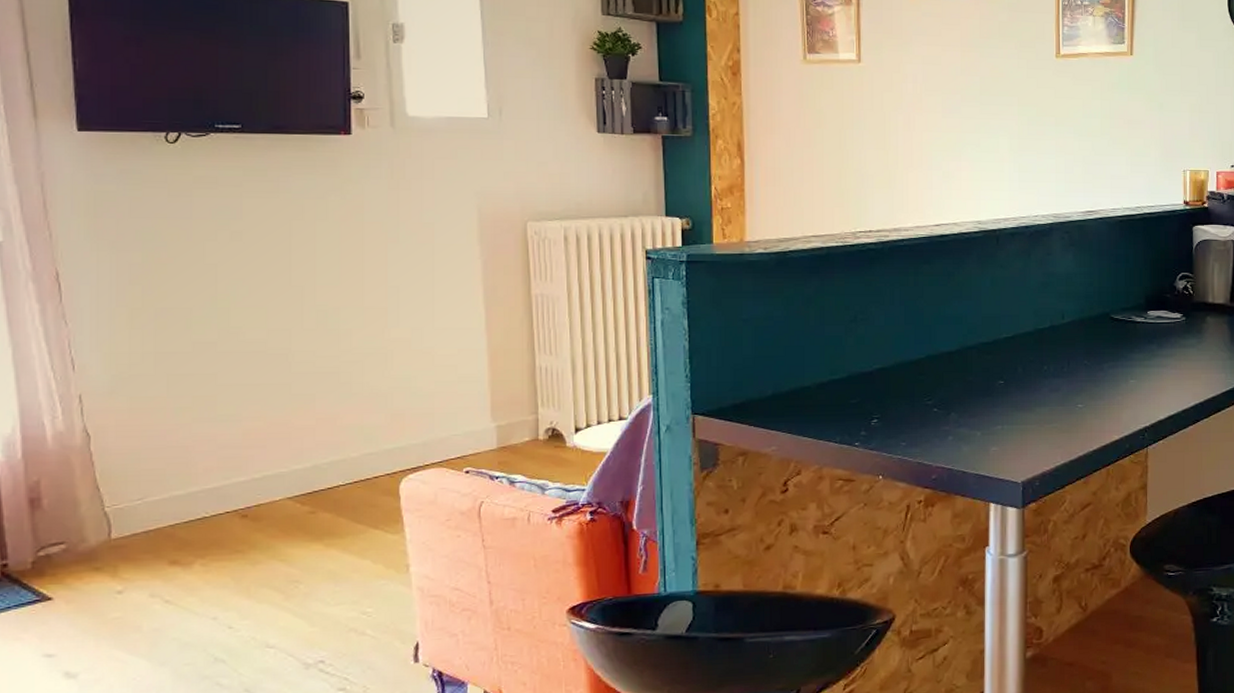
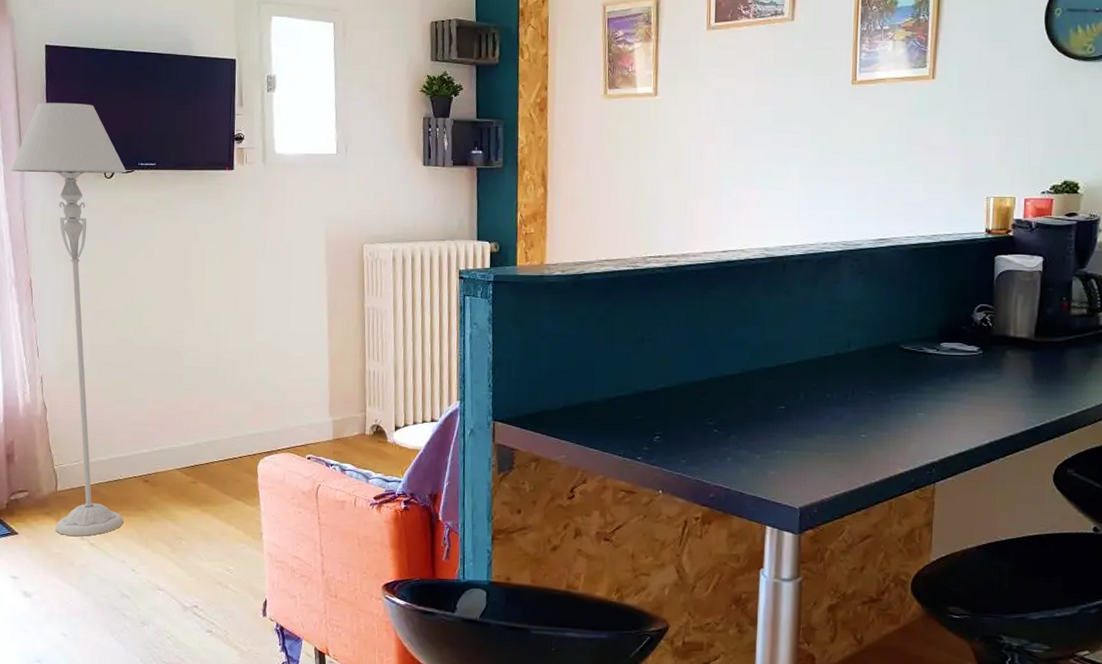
floor lamp: none [18,45,213,595] -> present [10,102,126,537]

